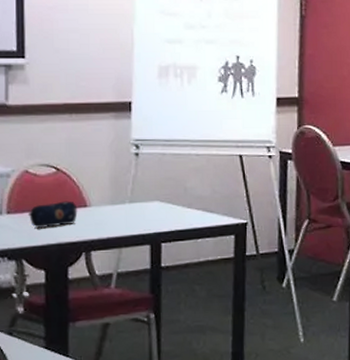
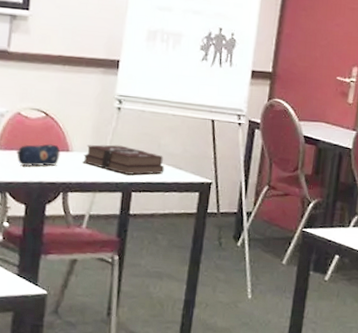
hardback book: none [103,194,194,224] -> present [83,144,165,175]

